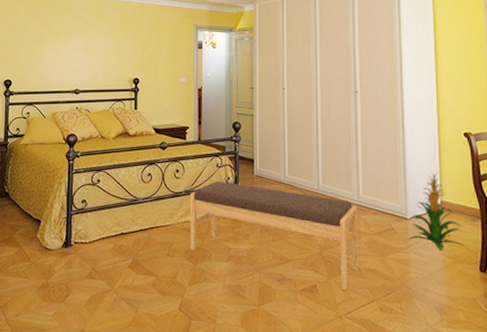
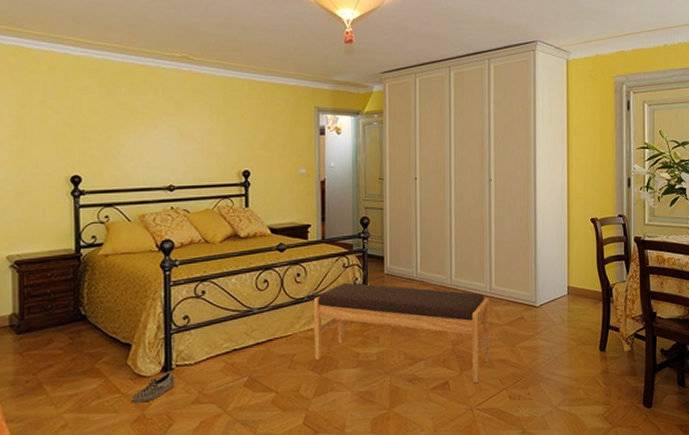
shoe: none [39,247,73,272] -> present [132,371,175,403]
indoor plant: present [408,172,464,251] -> none [537,259,587,335]

